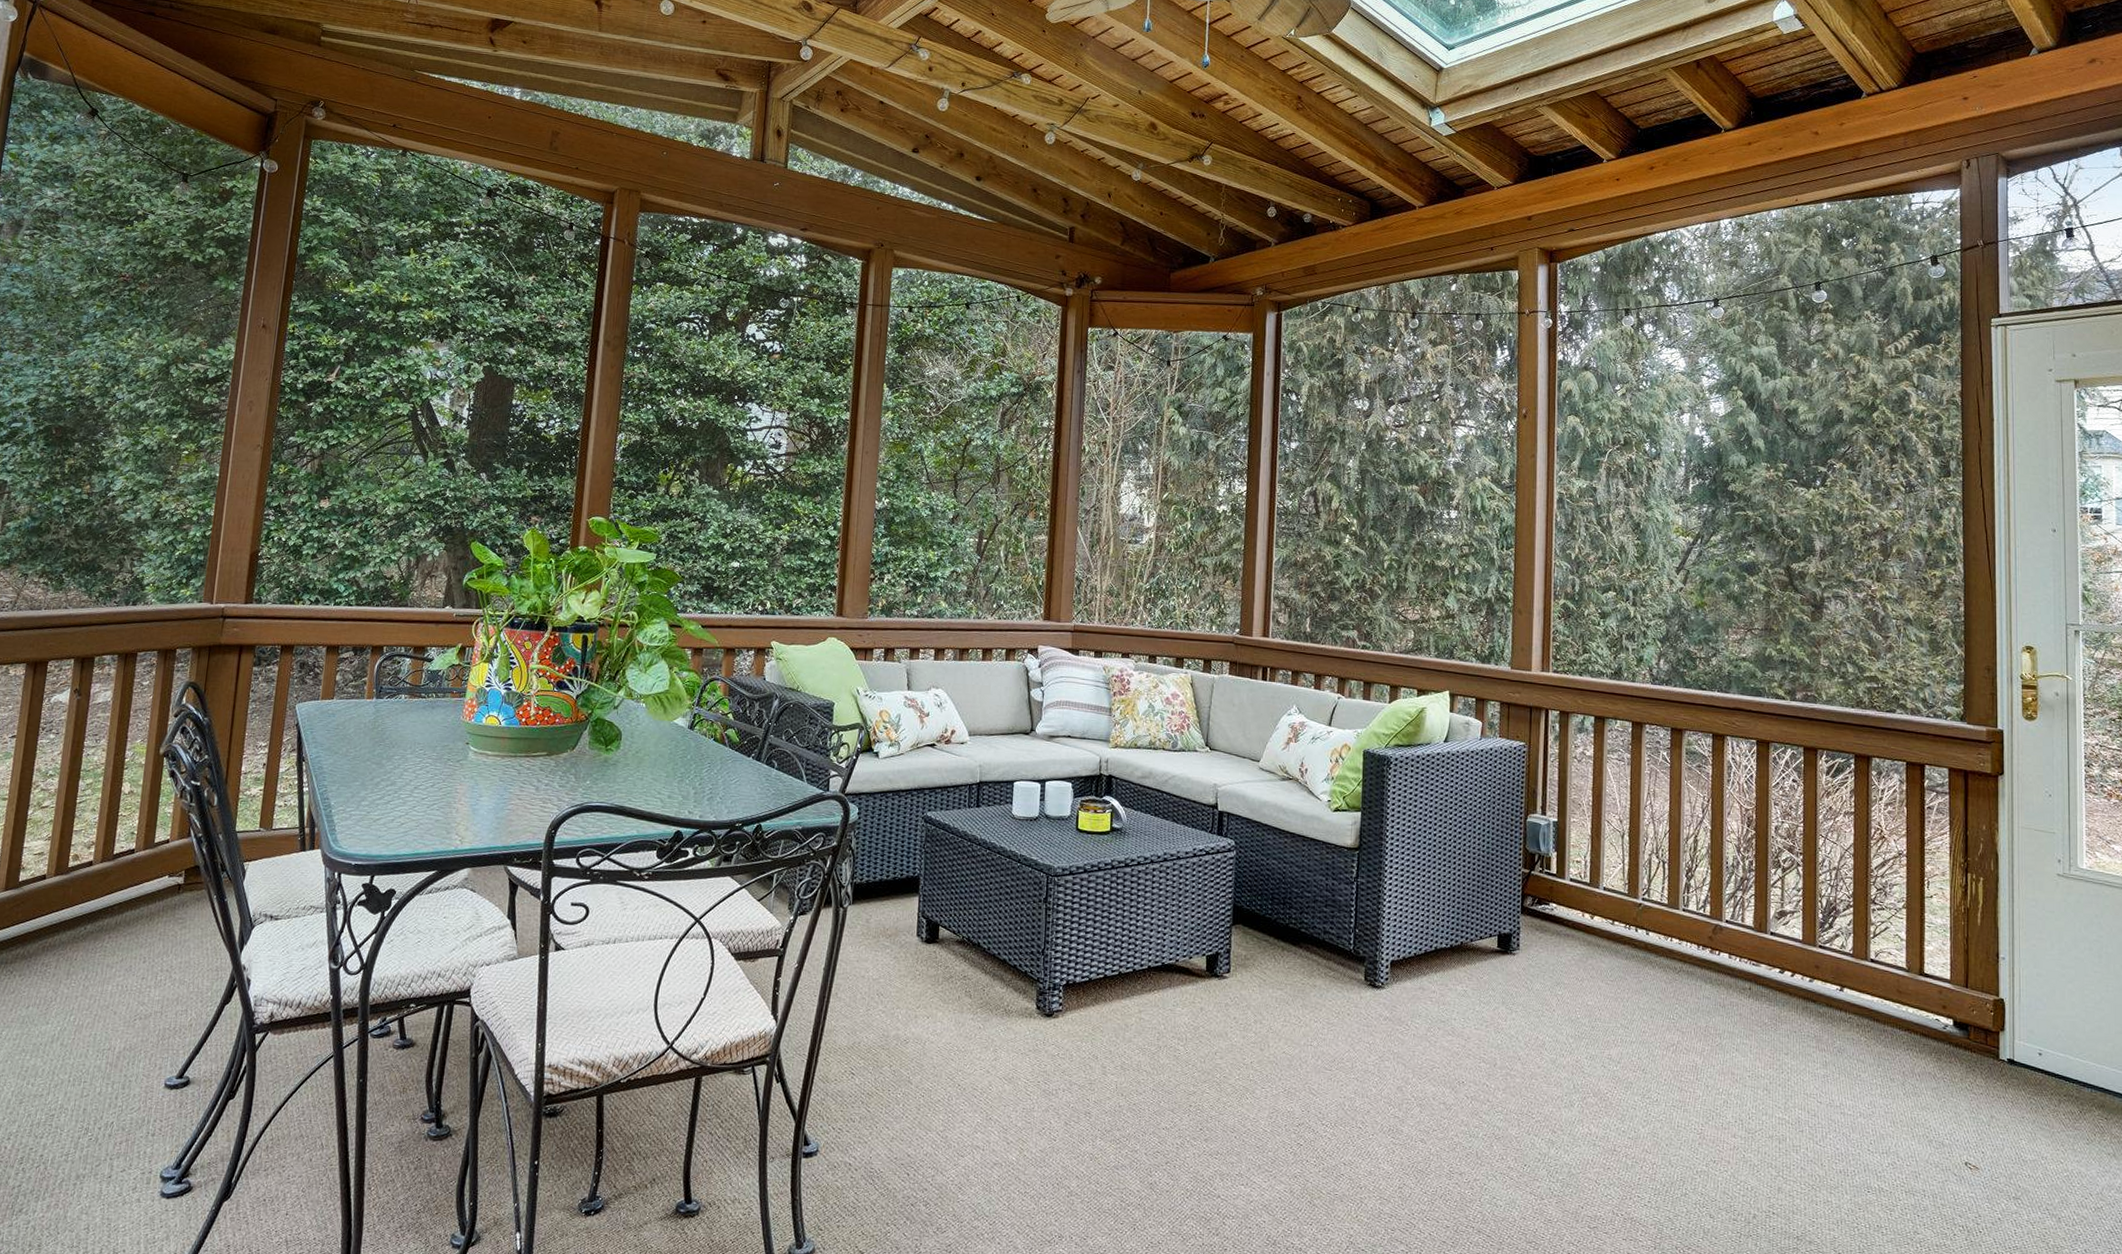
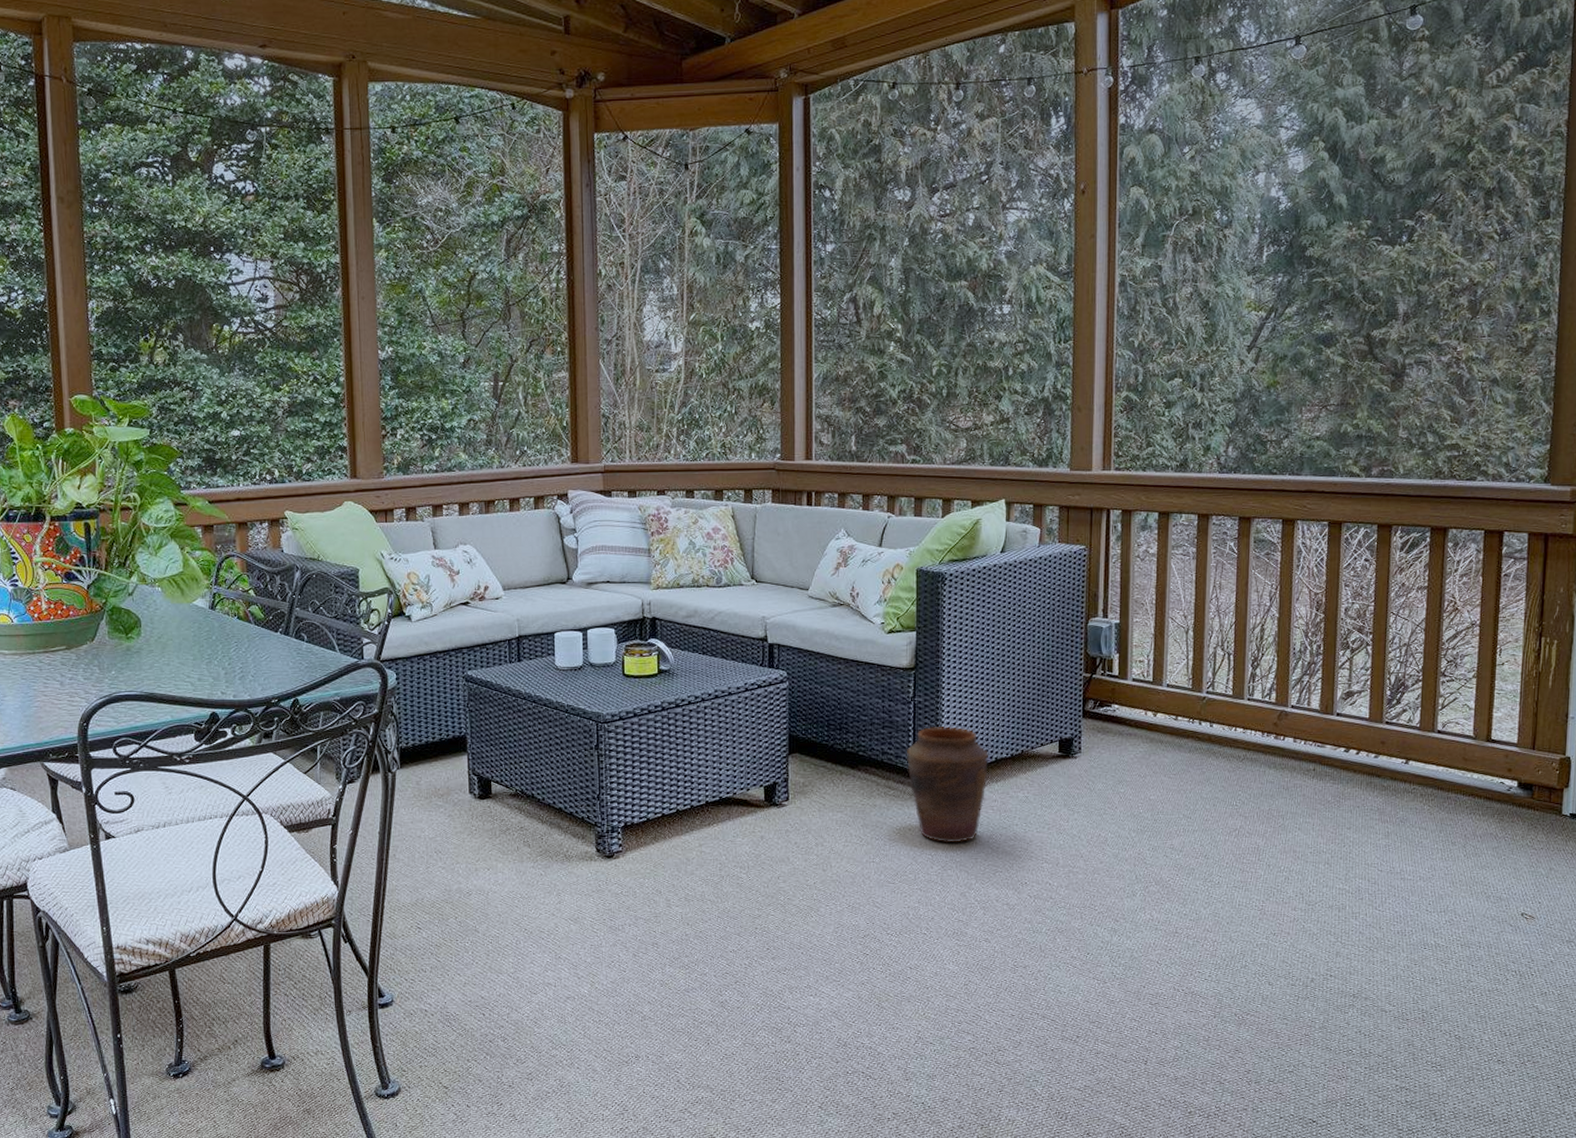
vase: none [1348,909,1428,1032] -> present [907,726,988,843]

